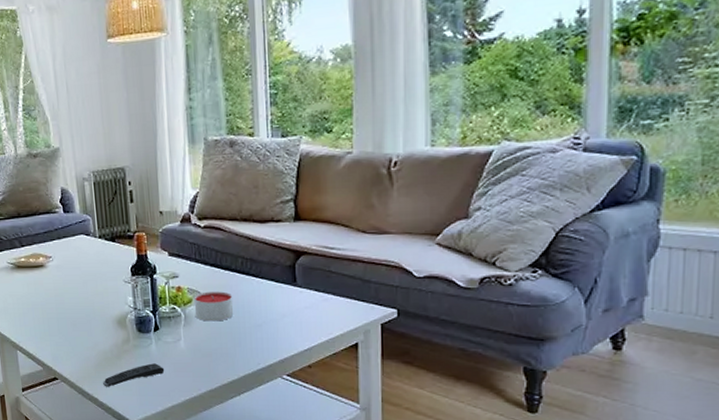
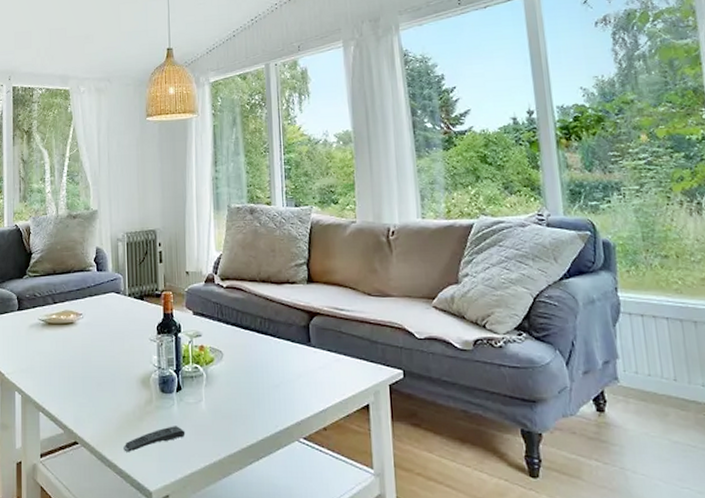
candle: present [194,291,234,322] -> none [215,351,253,382]

